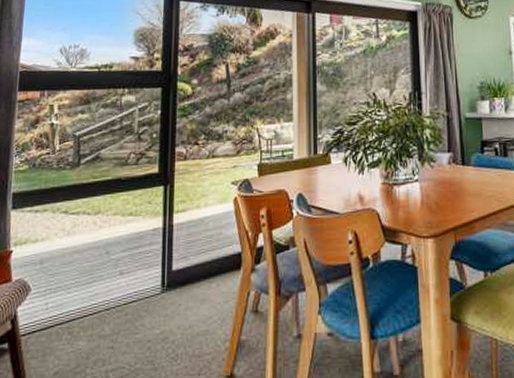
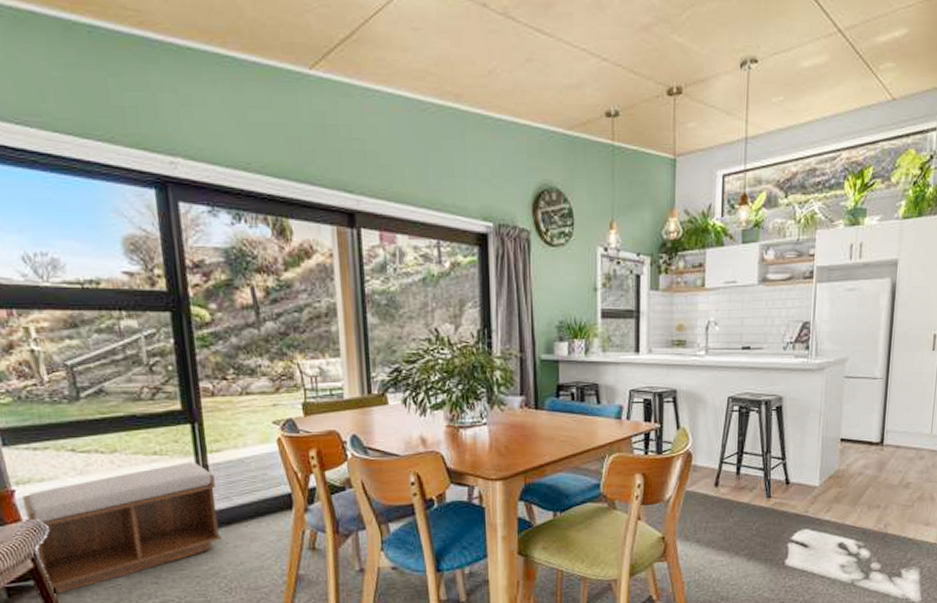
bench: none [16,222,177,358] -> present [22,462,222,593]

